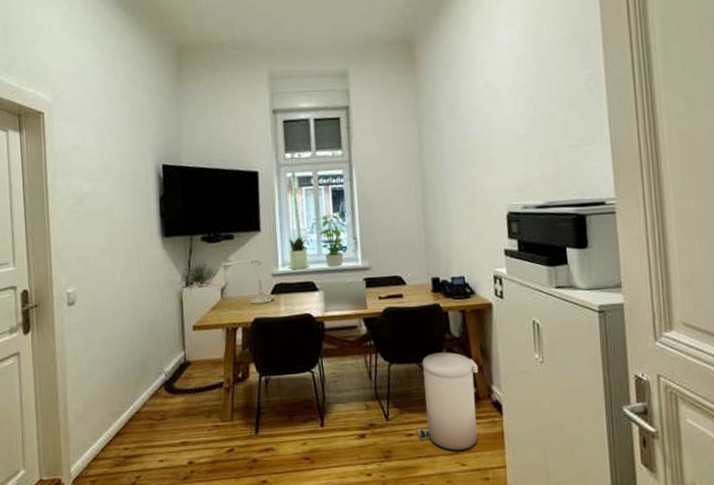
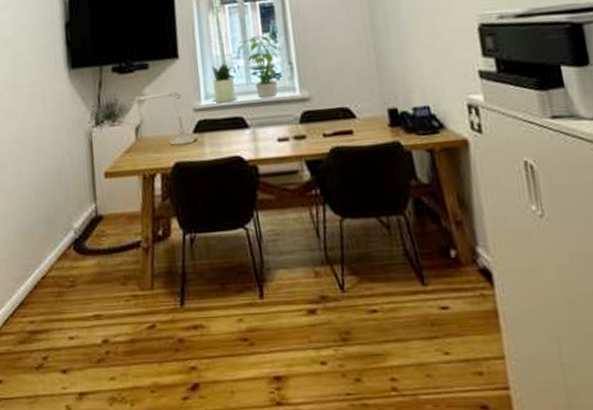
laptop: present [321,279,368,313] -> none [253,112,310,154]
pedal bin: present [417,352,478,452] -> none [382,203,464,336]

